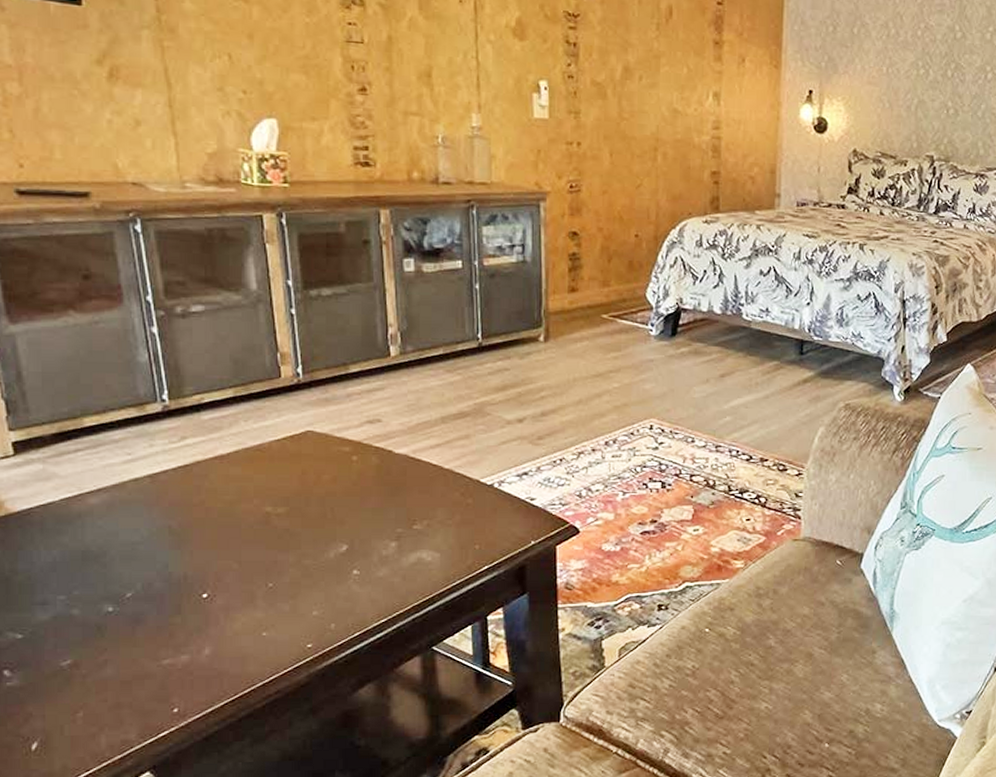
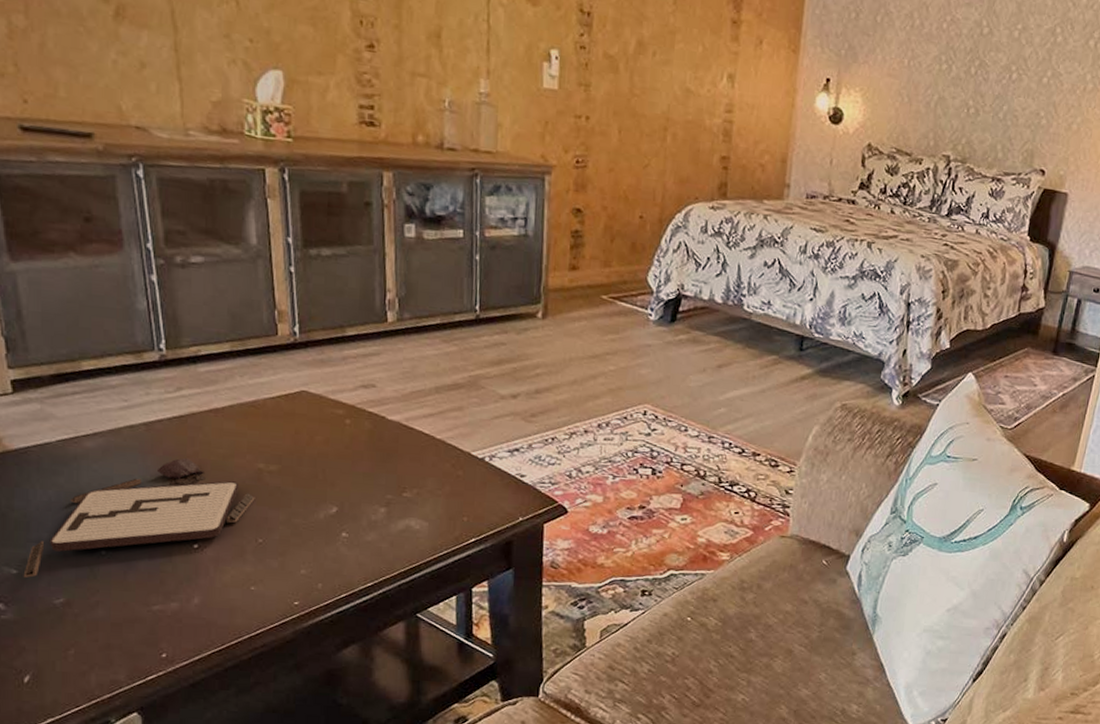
board game: none [28,507,264,641] -> present [23,457,255,578]

